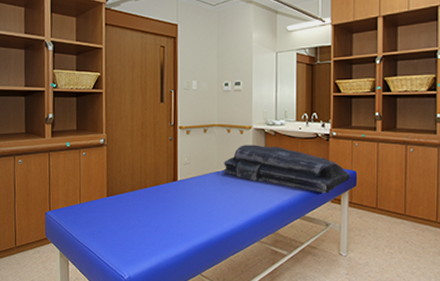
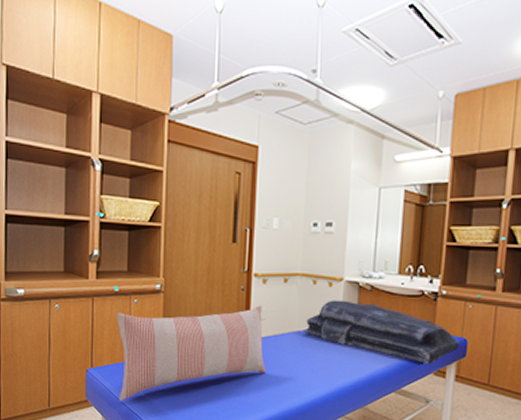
pillow: none [69,152,193,238] -> present [117,305,266,402]

